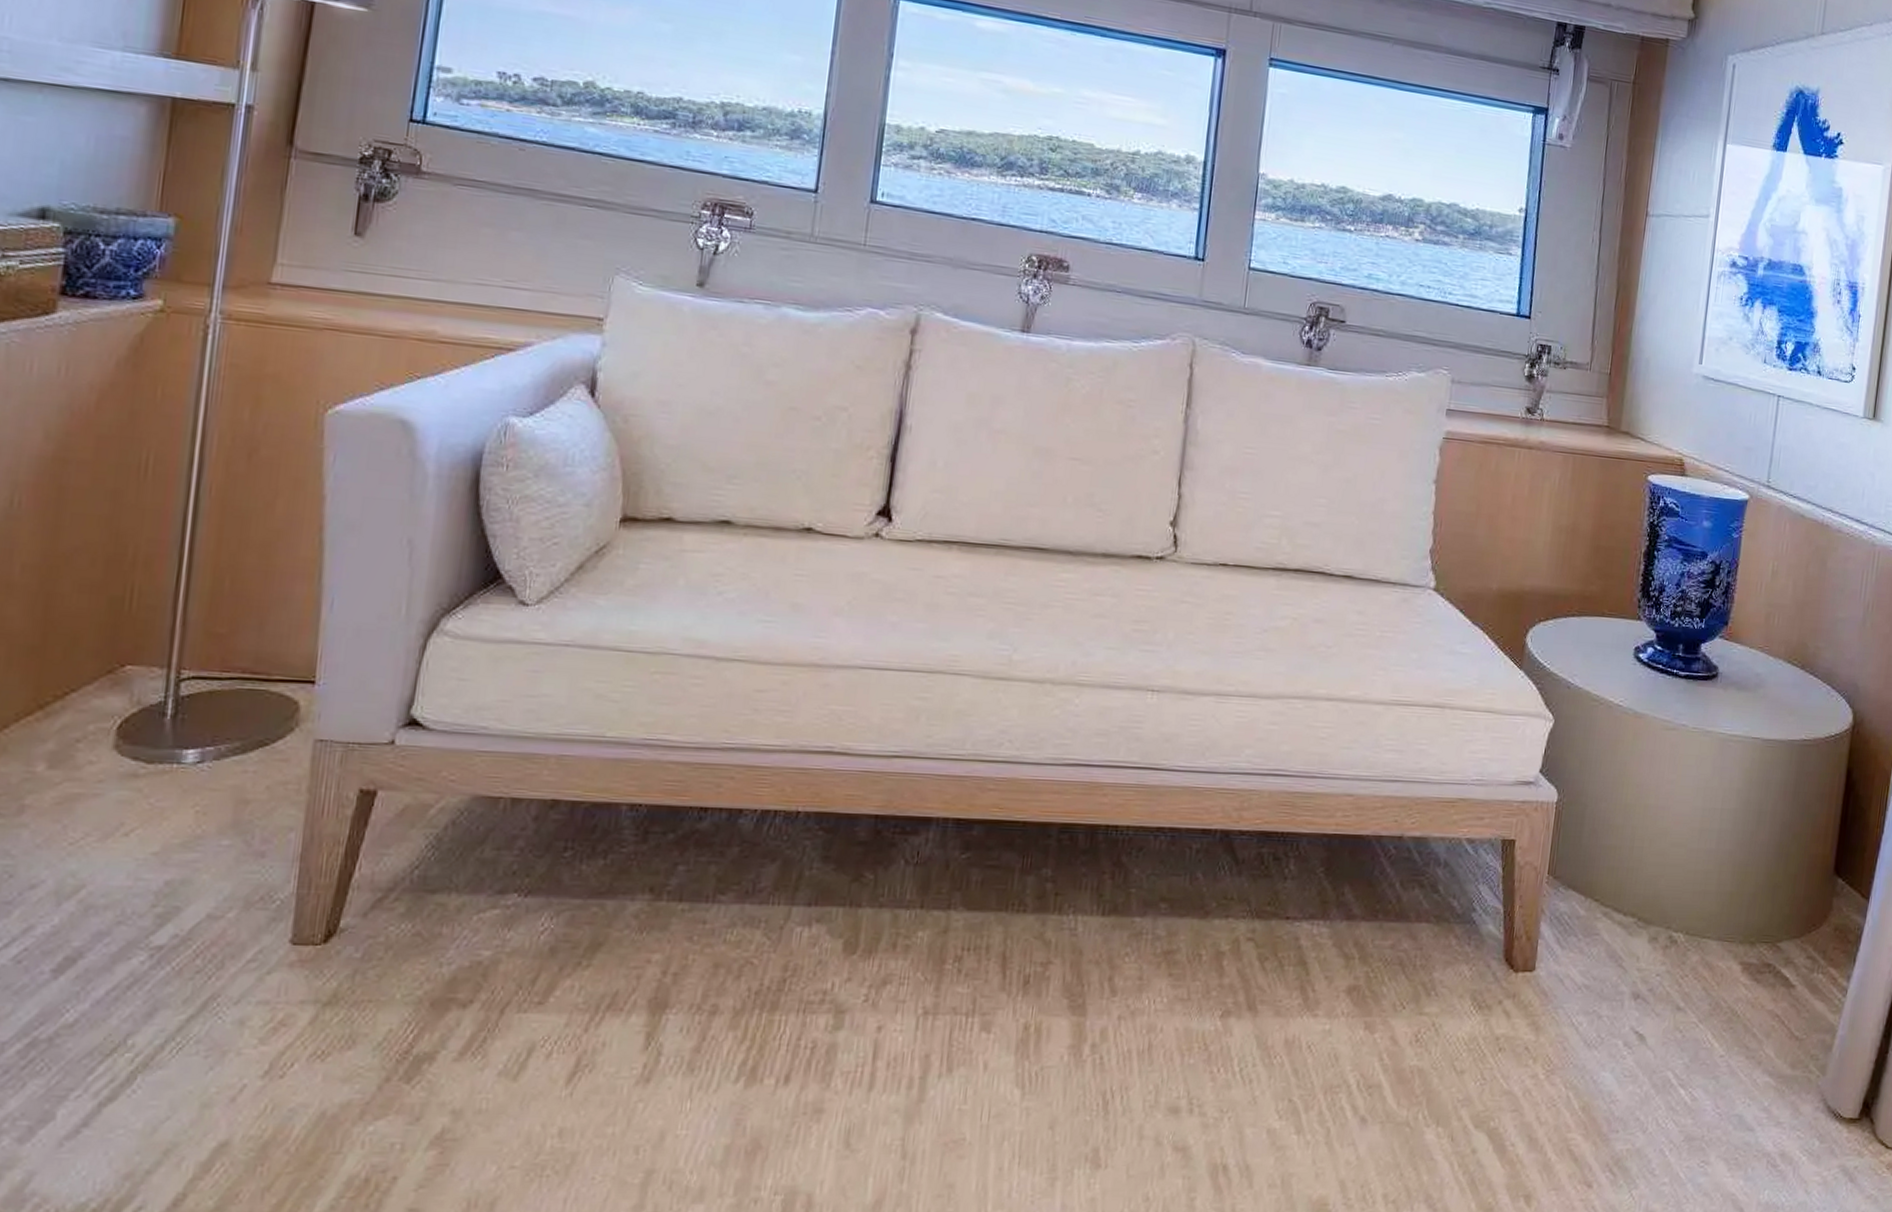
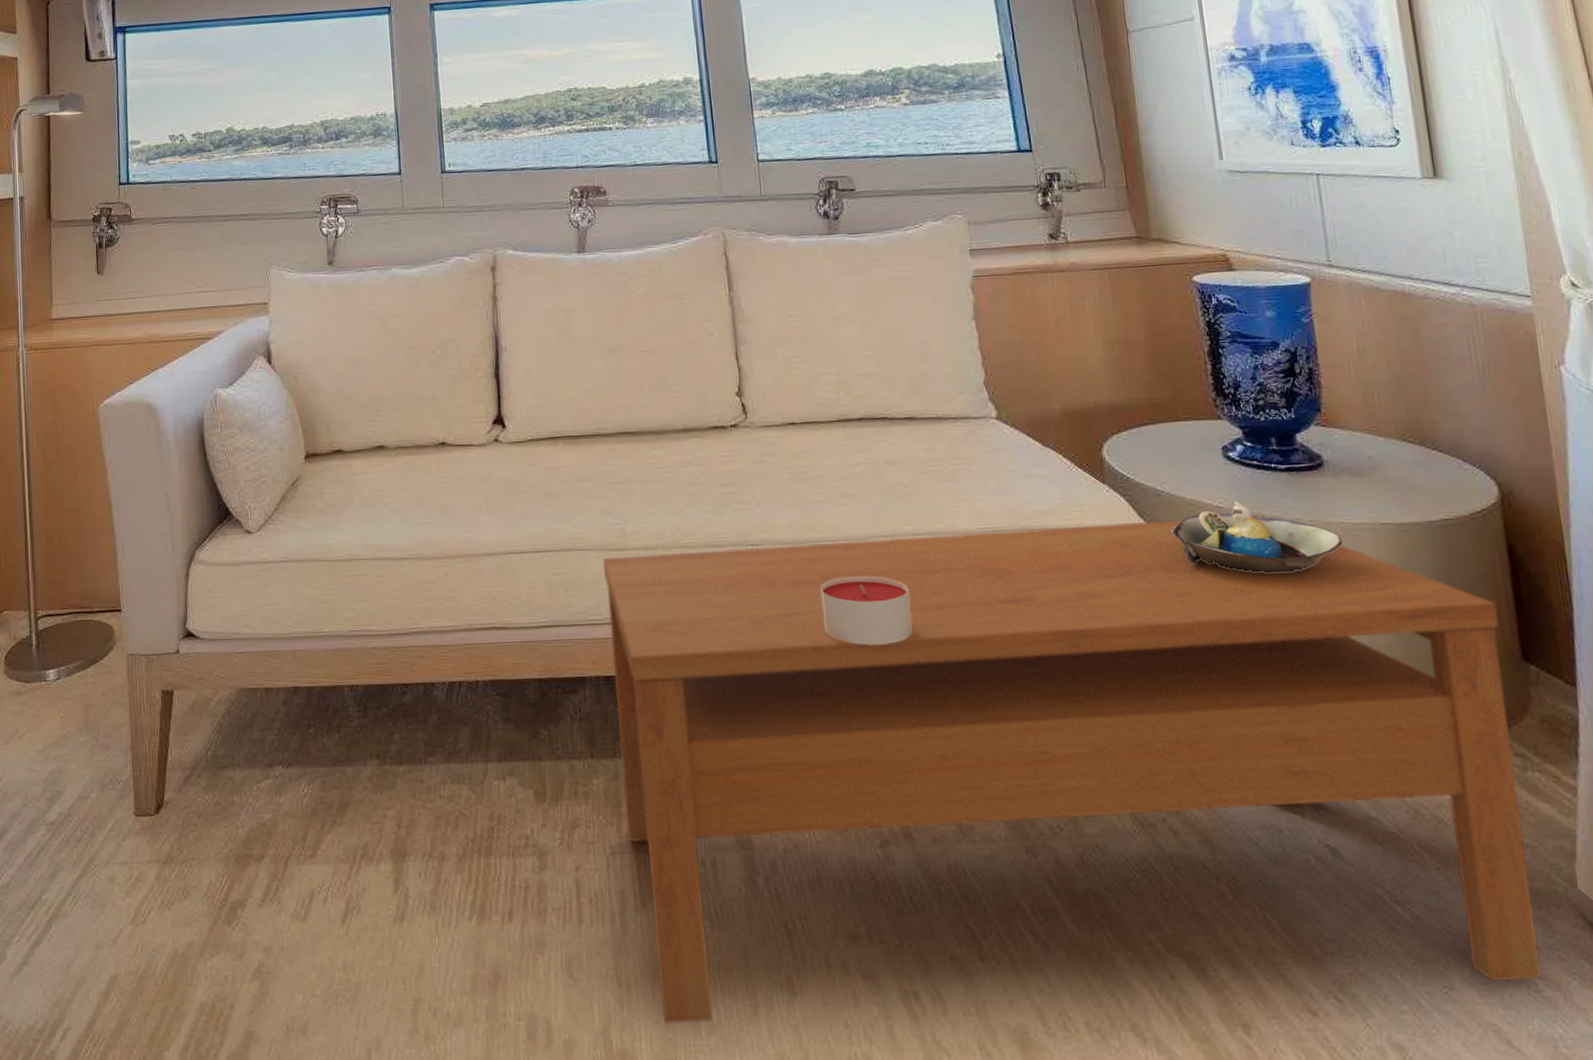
coffee table: none [946,687,1826,1197] -> present [602,514,1543,1024]
candle: none [1211,735,1307,810] -> present [820,576,912,645]
decorative bowl: none [1570,701,1717,774] -> present [1170,500,1343,573]

